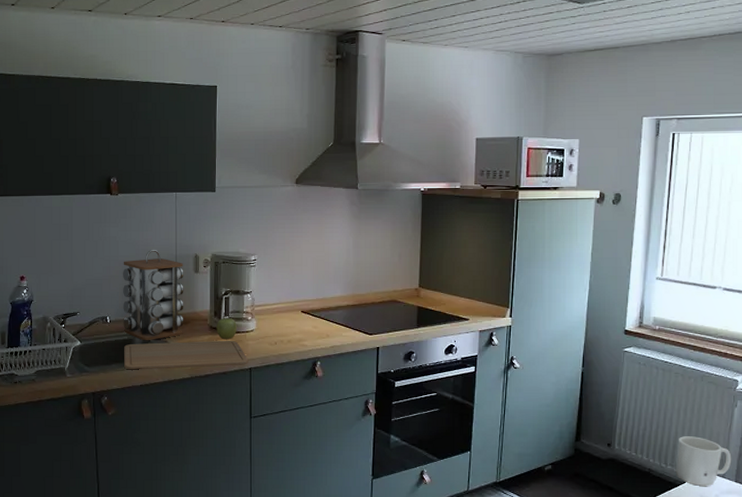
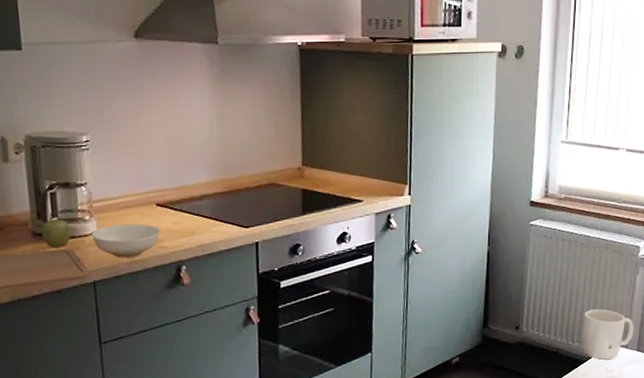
bowl: none [252,325,303,351] -> present [91,223,161,258]

